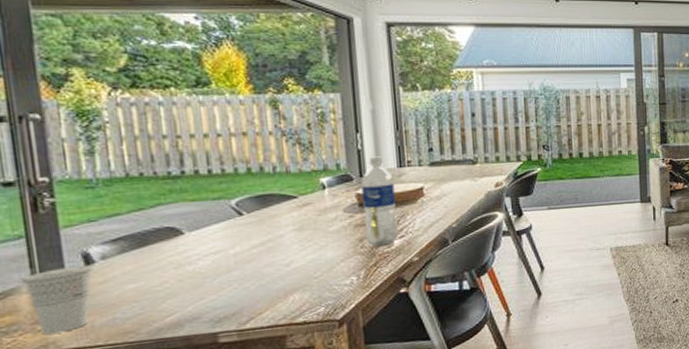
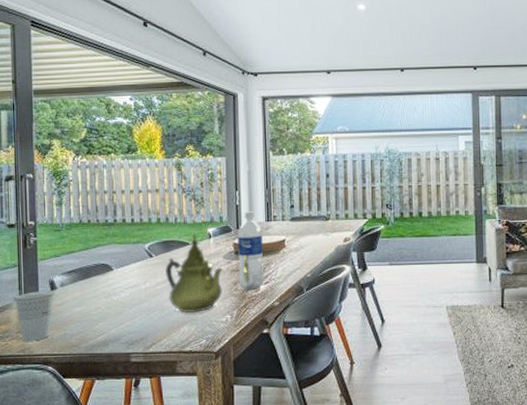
teapot: none [263,184,345,279] -> present [165,233,224,313]

